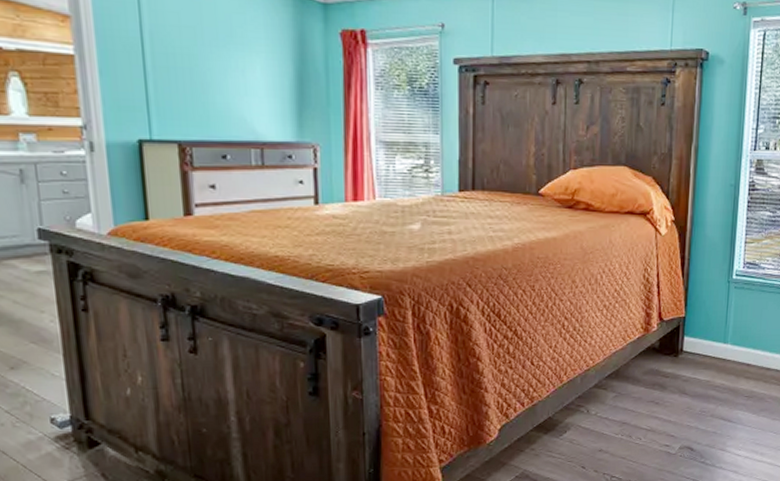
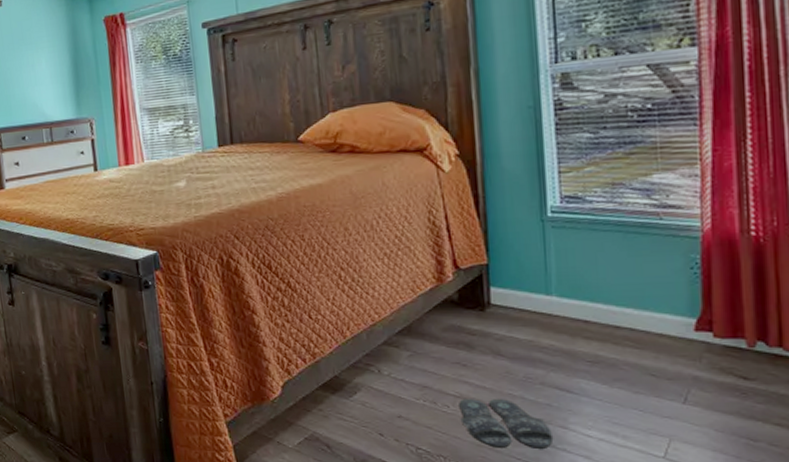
slippers: none [648,430,714,471] -> present [459,398,552,449]

